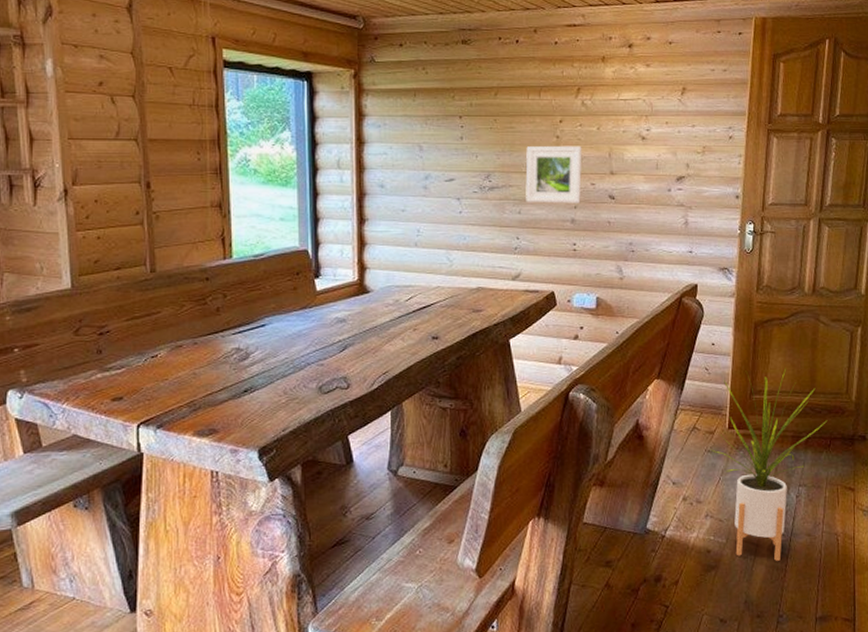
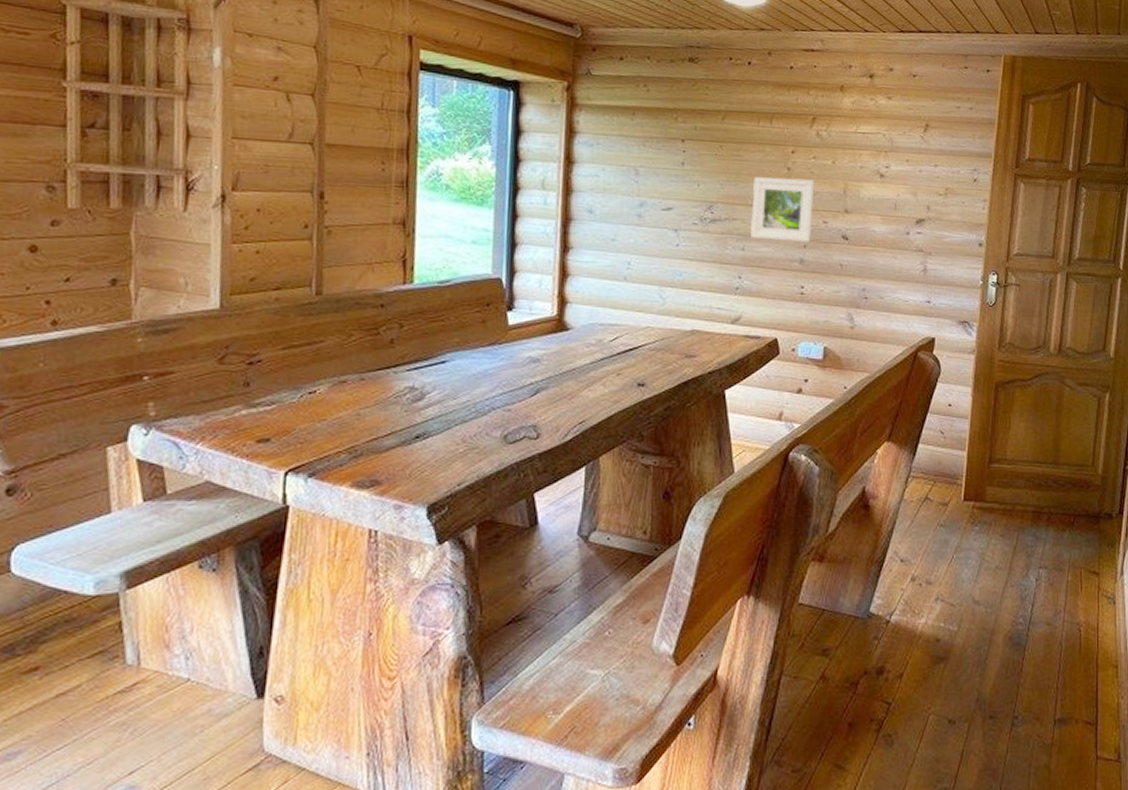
house plant: present [711,368,828,561] -> none [944,435,1072,653]

